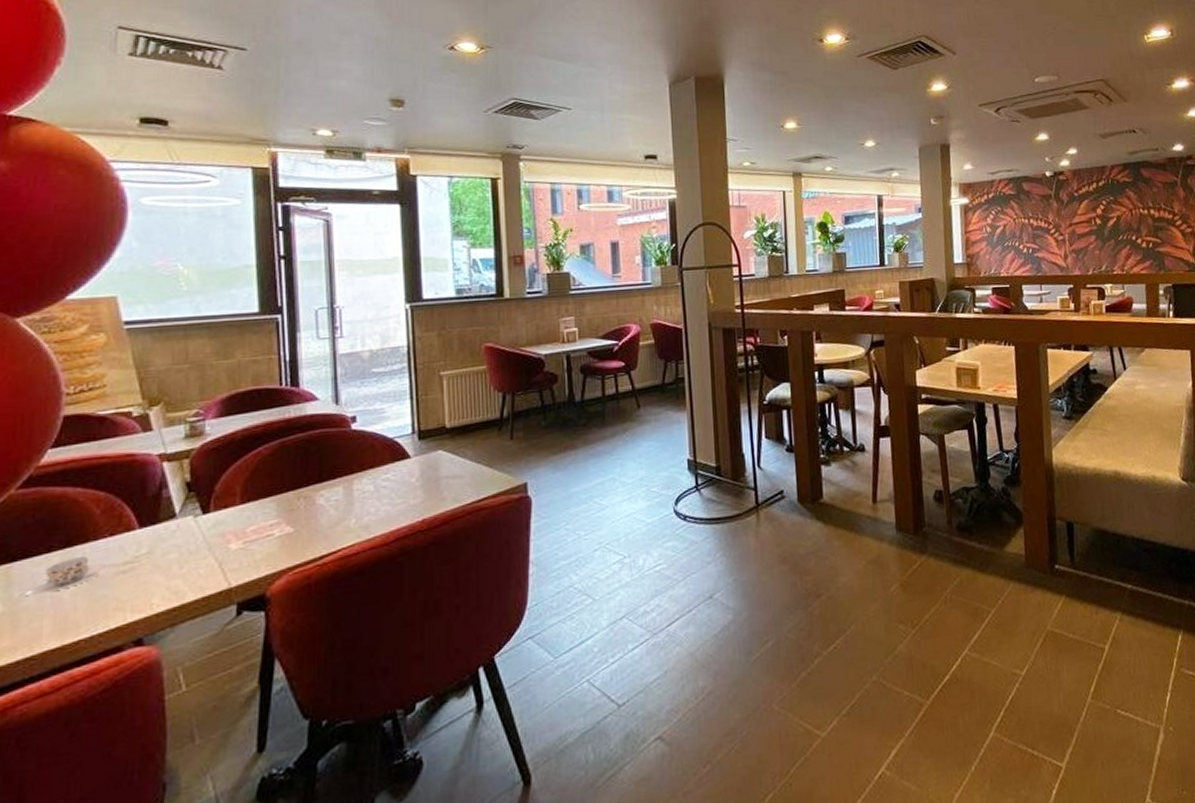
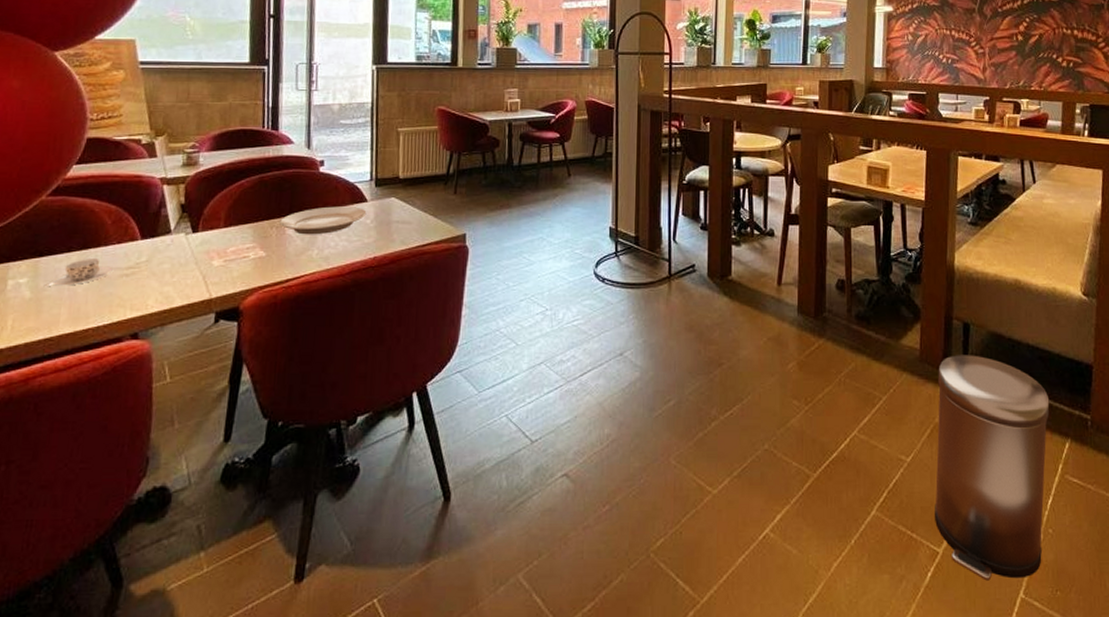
plate: none [308,464,411,503] -> present [280,206,367,235]
pedal bin: none [1045,554,1165,790] -> present [935,355,1050,581]

